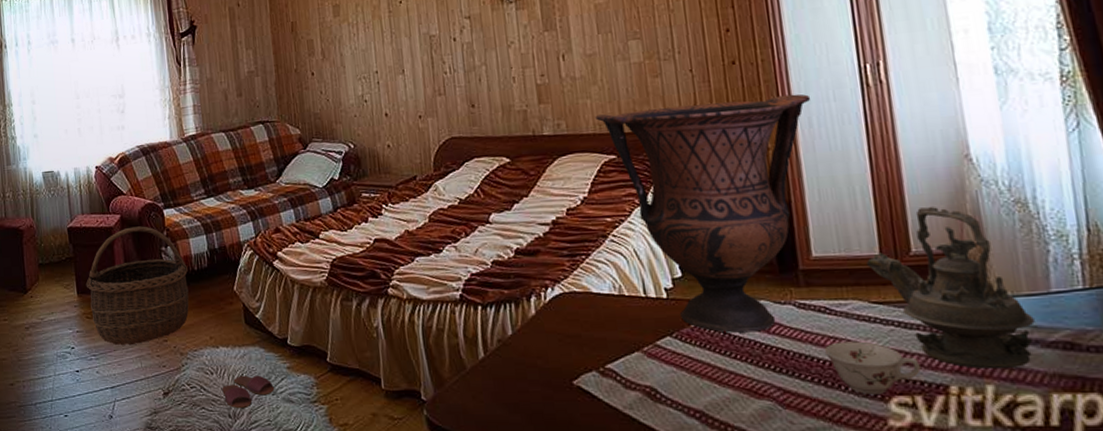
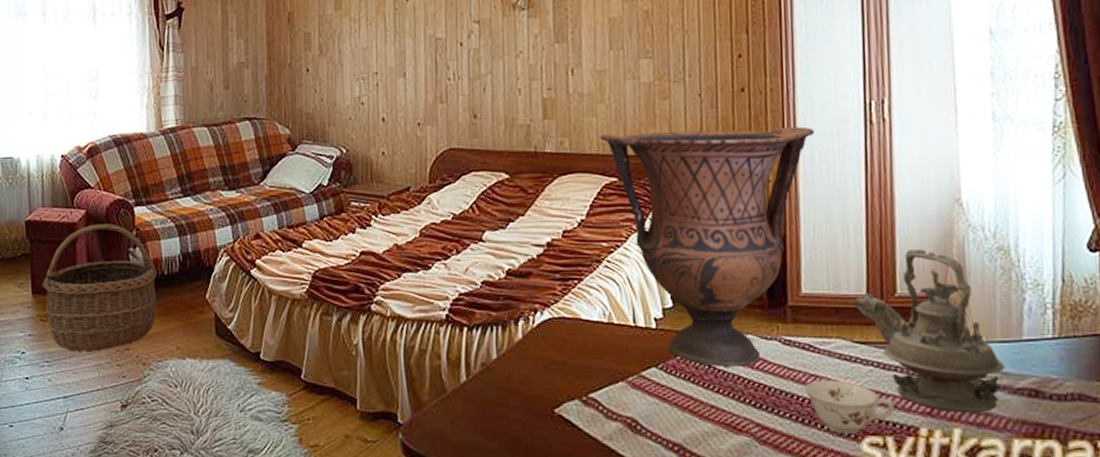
slippers: present [222,375,275,408] -> none [186,390,243,424]

